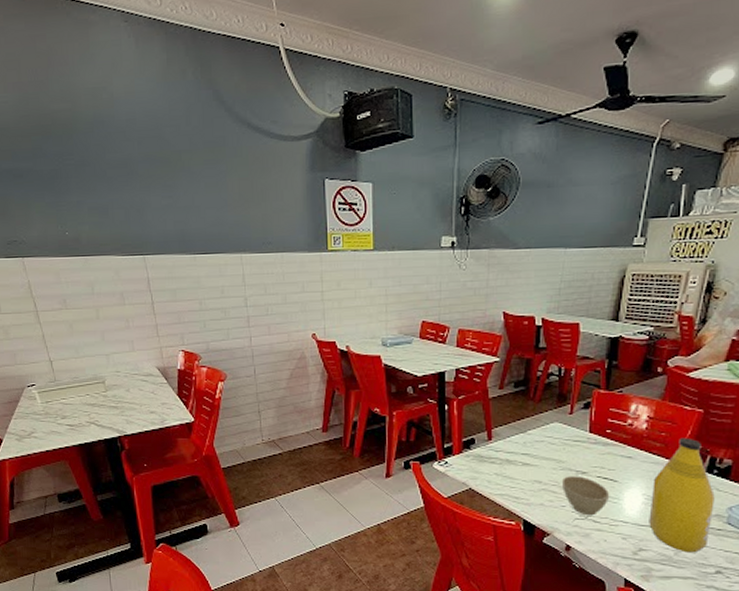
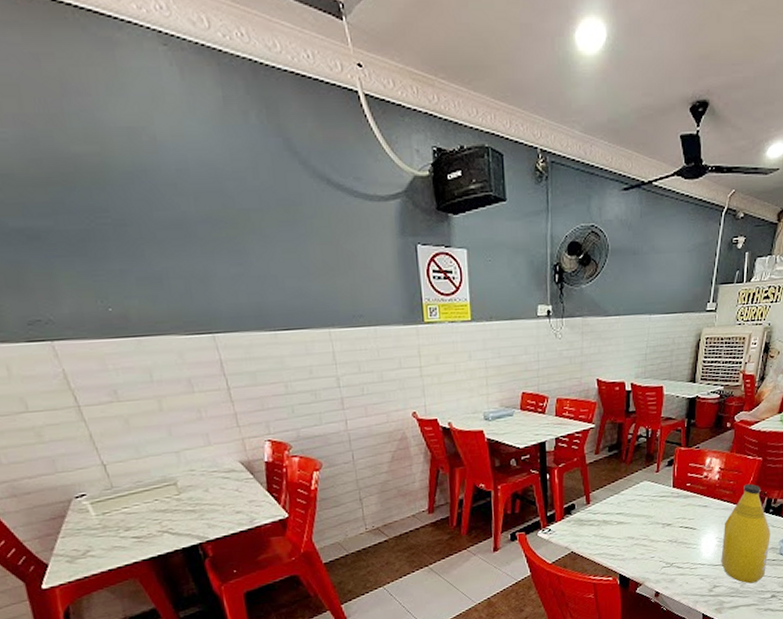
cup: present [562,476,610,516] -> none [651,528,690,563]

